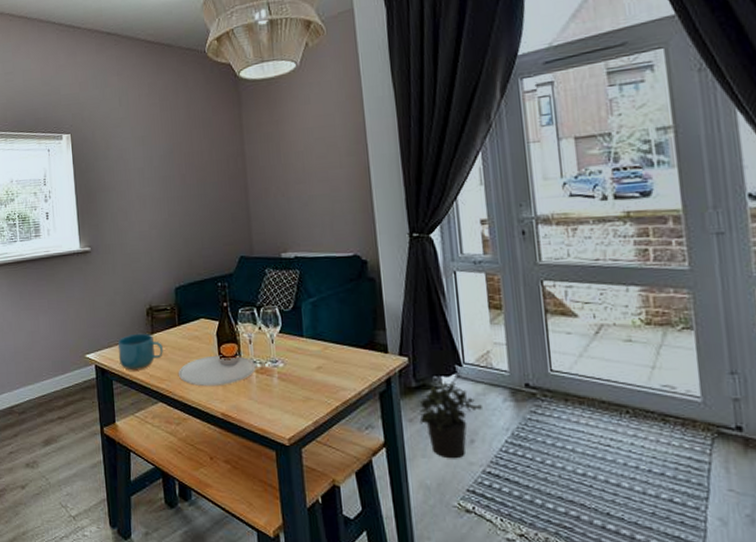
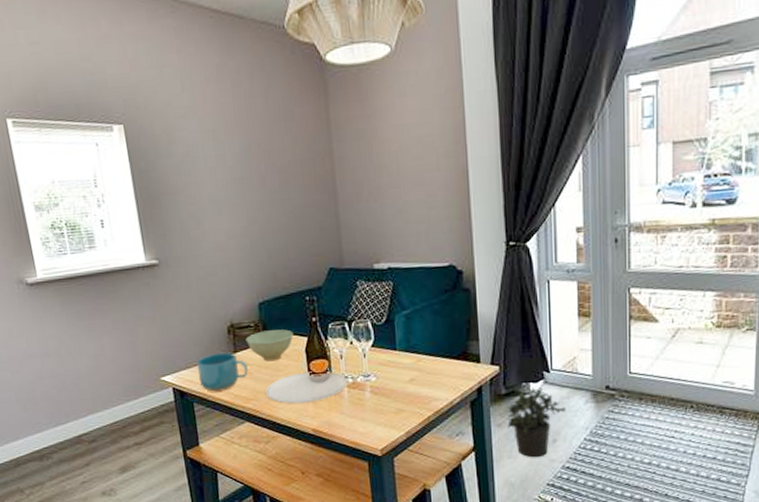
bowl: none [162,313,206,344] -> present [245,329,294,362]

